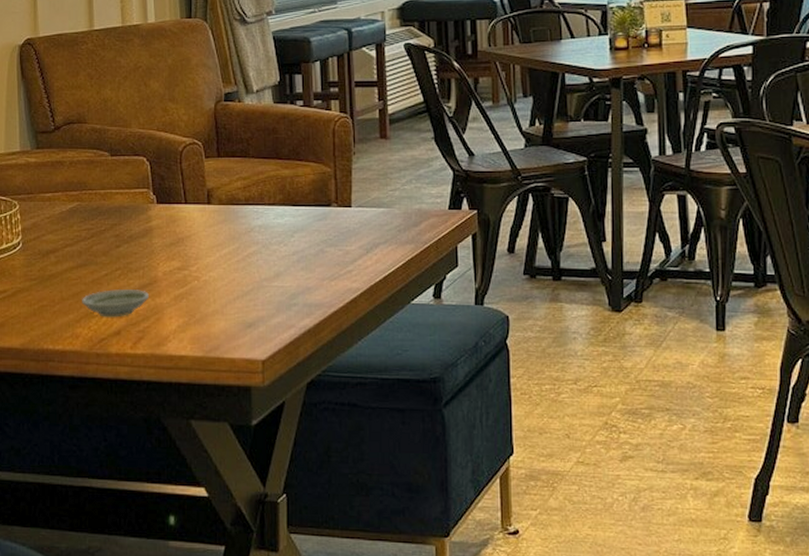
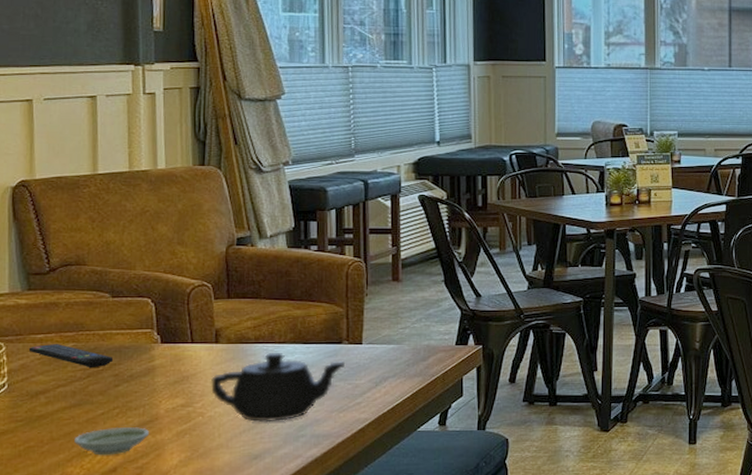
remote control: none [39,203,114,227] -> present [28,344,114,367]
teapot: none [205,214,334,289] -> present [211,352,345,423]

